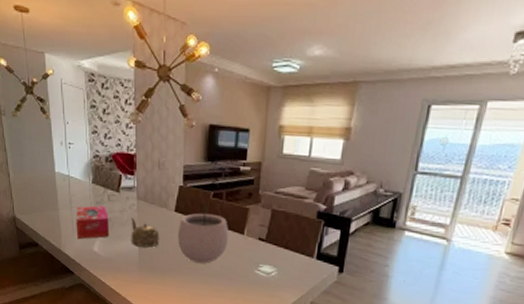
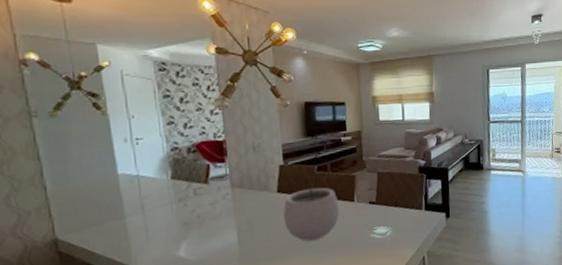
tissue box: present [76,205,109,239] -> none [151,202,198,247]
teapot: present [131,218,160,248] -> none [225,208,263,239]

